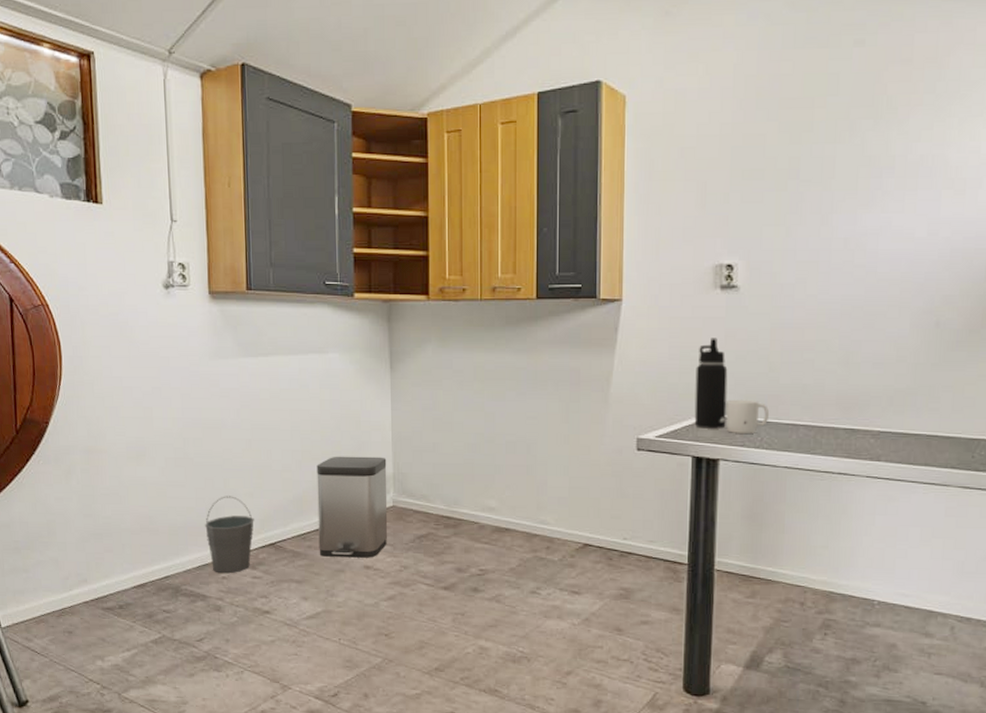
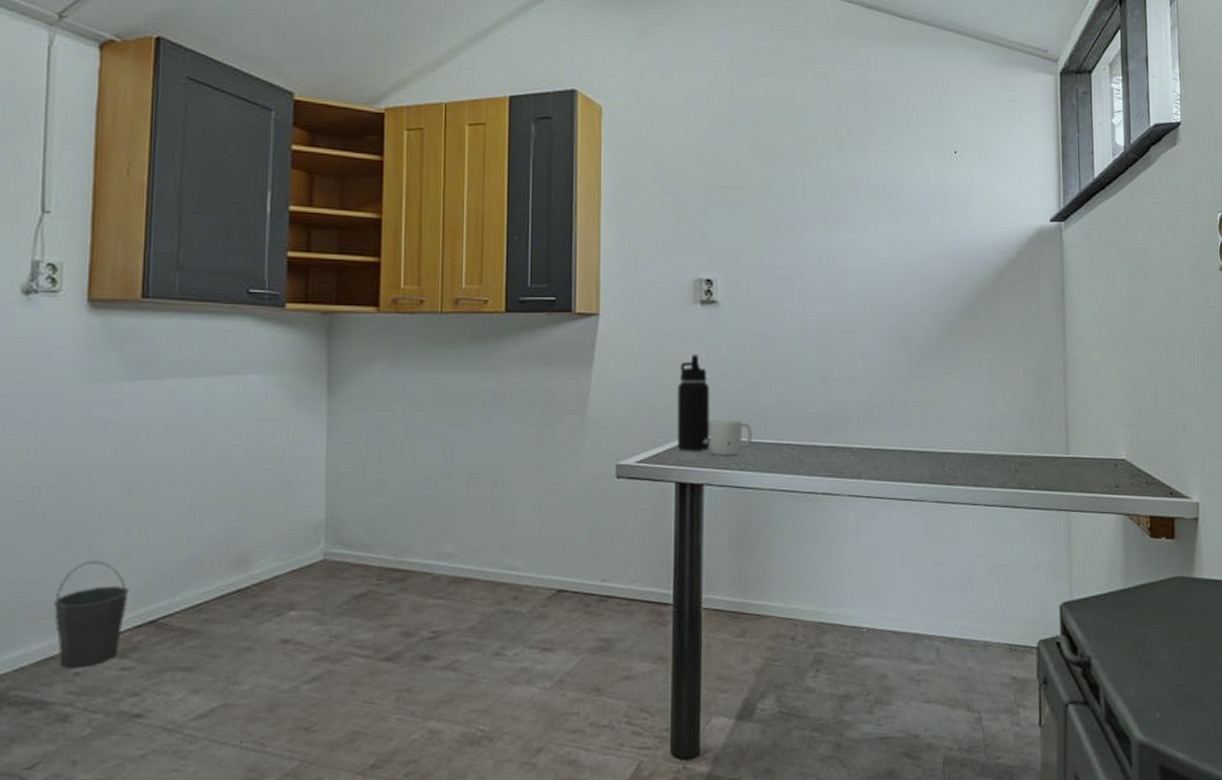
pedal bin: present [316,456,388,558] -> none [219,499,318,632]

